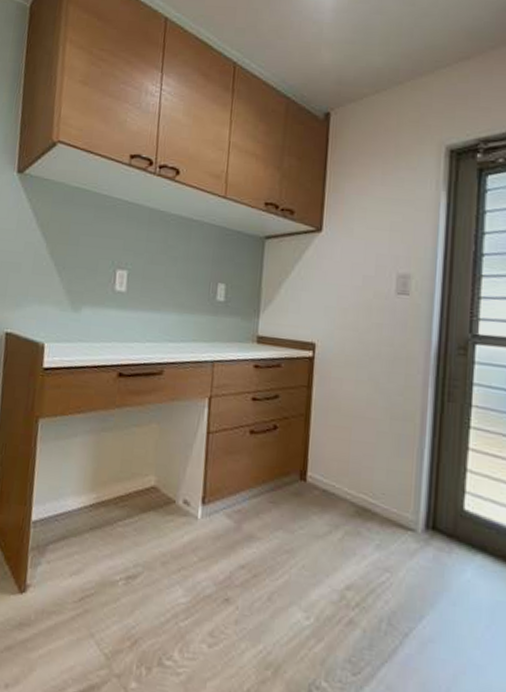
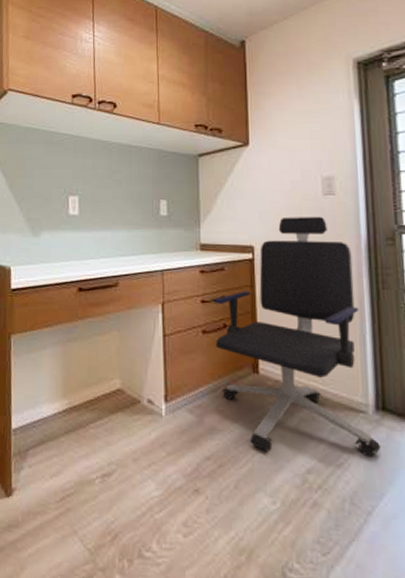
office chair: none [263,314,426,578] -> present [214,216,380,458]

